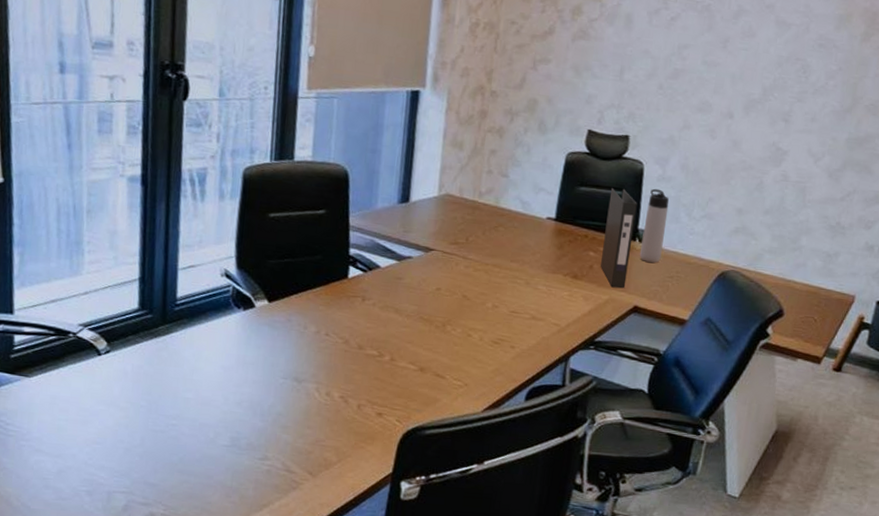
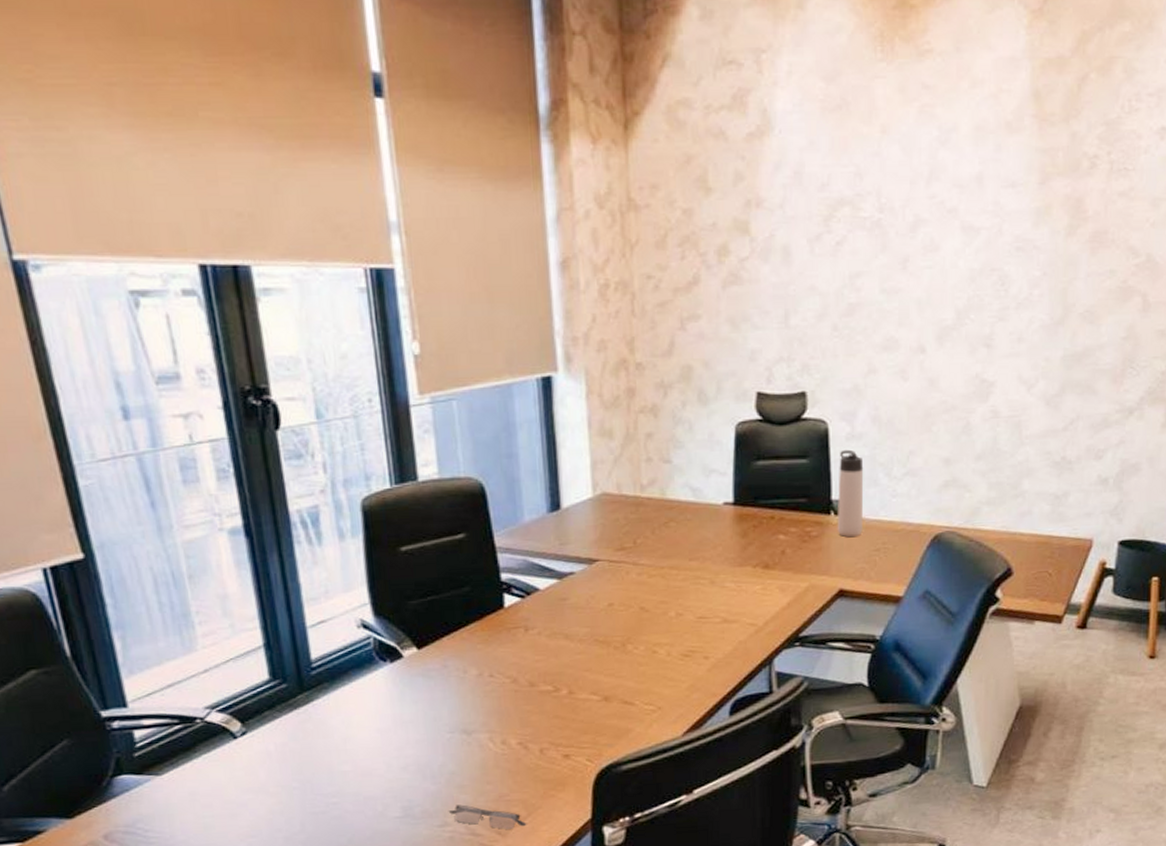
glasses: none [270,442,336,472] -> present [448,804,527,830]
binder: present [600,188,637,288] -> none [793,455,827,571]

